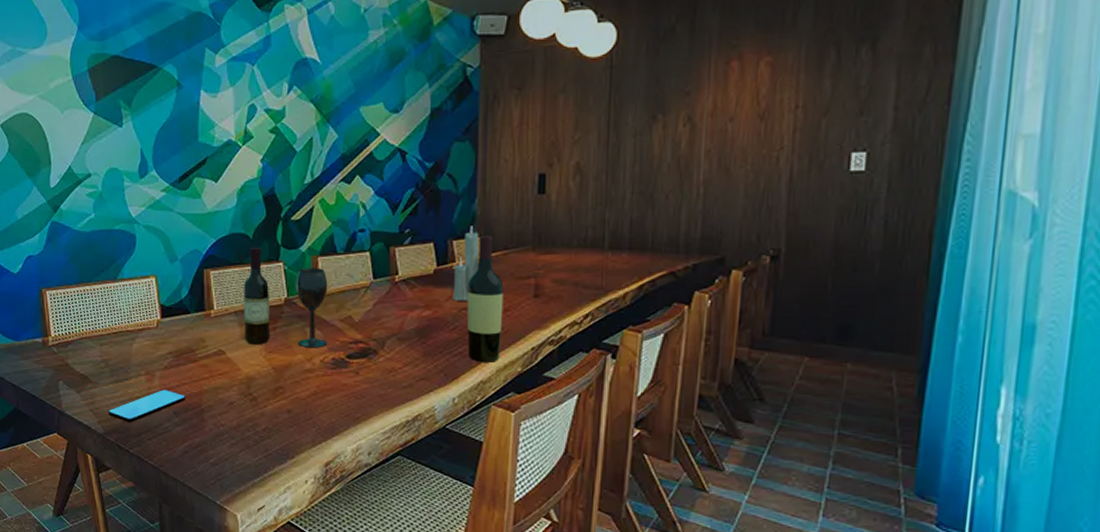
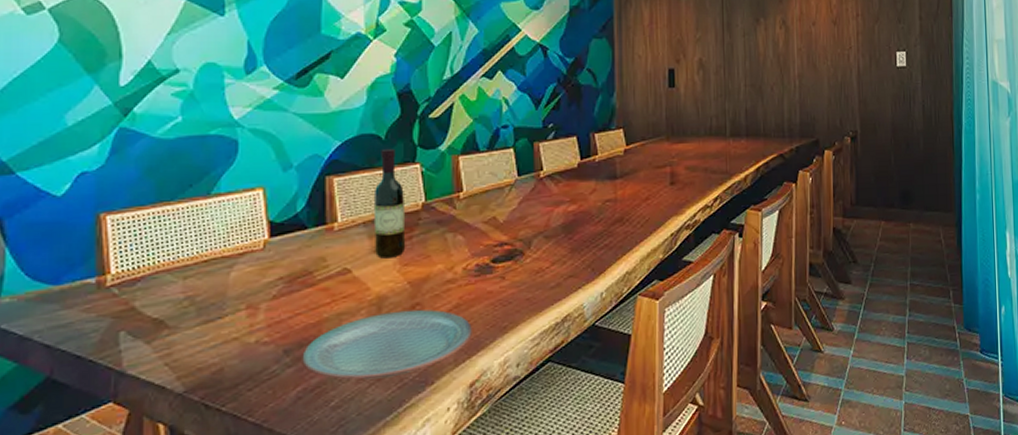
mobile phone: present [108,389,186,422] -> none [192,324,300,372]
plate: none [187,391,328,447] -> present [302,309,472,380]
wine glass: present [295,268,328,348] -> none [434,168,470,256]
candle: present [453,226,479,301] -> none [596,119,619,193]
wine bottle: present [466,235,504,362] -> none [610,127,644,253]

